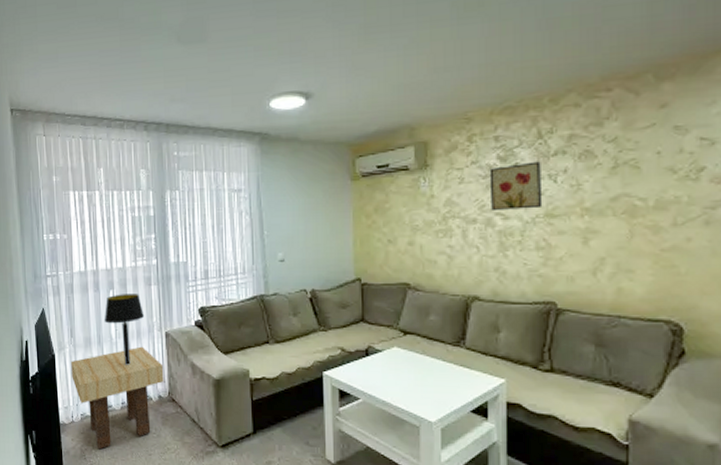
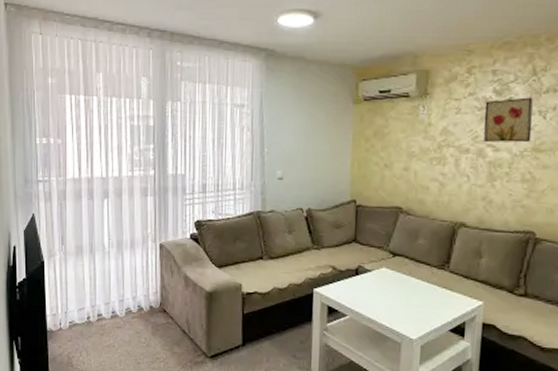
side table: present [70,346,164,450] -> none [60,256,156,357]
table lamp: present [104,294,145,365] -> none [97,203,140,275]

